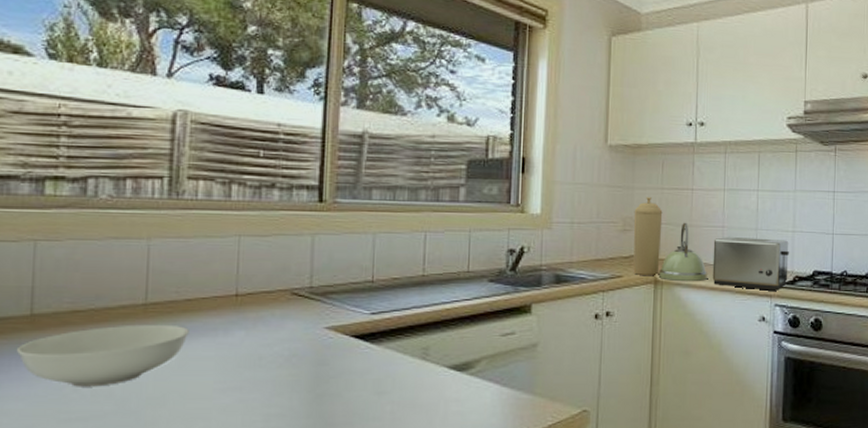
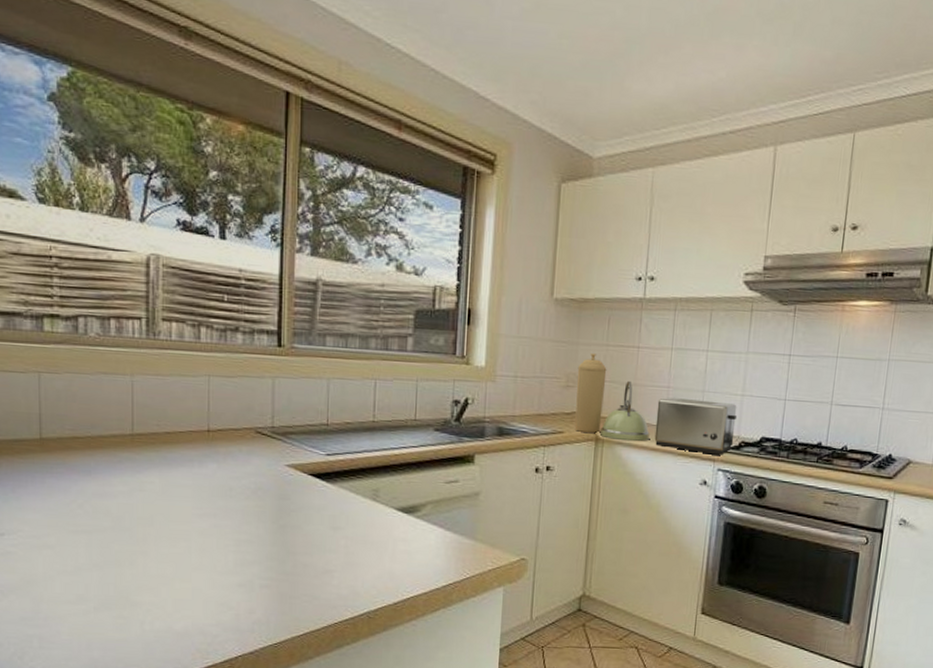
bowl: present [16,324,189,387] -> none [30,452,170,505]

